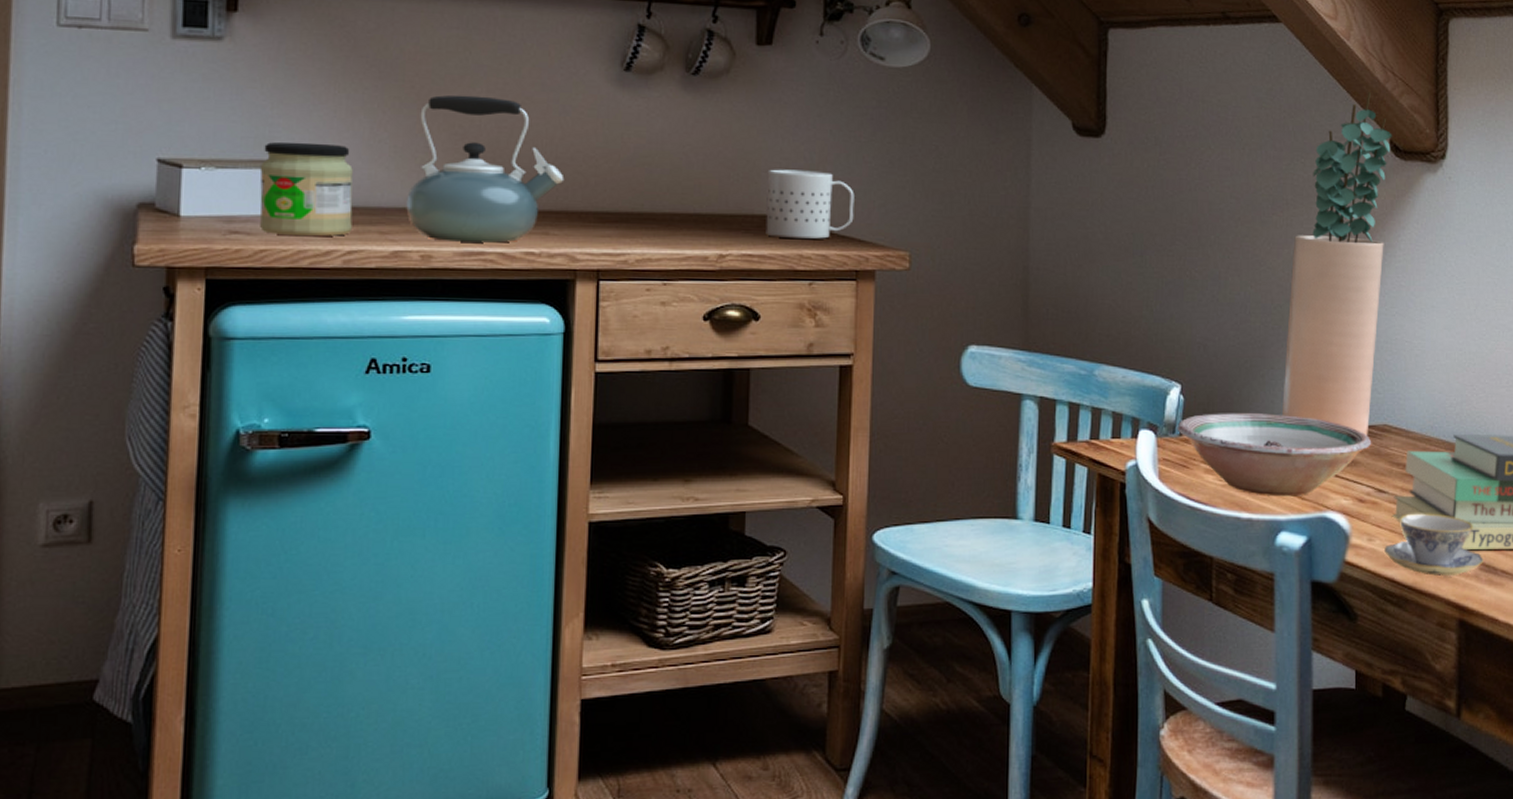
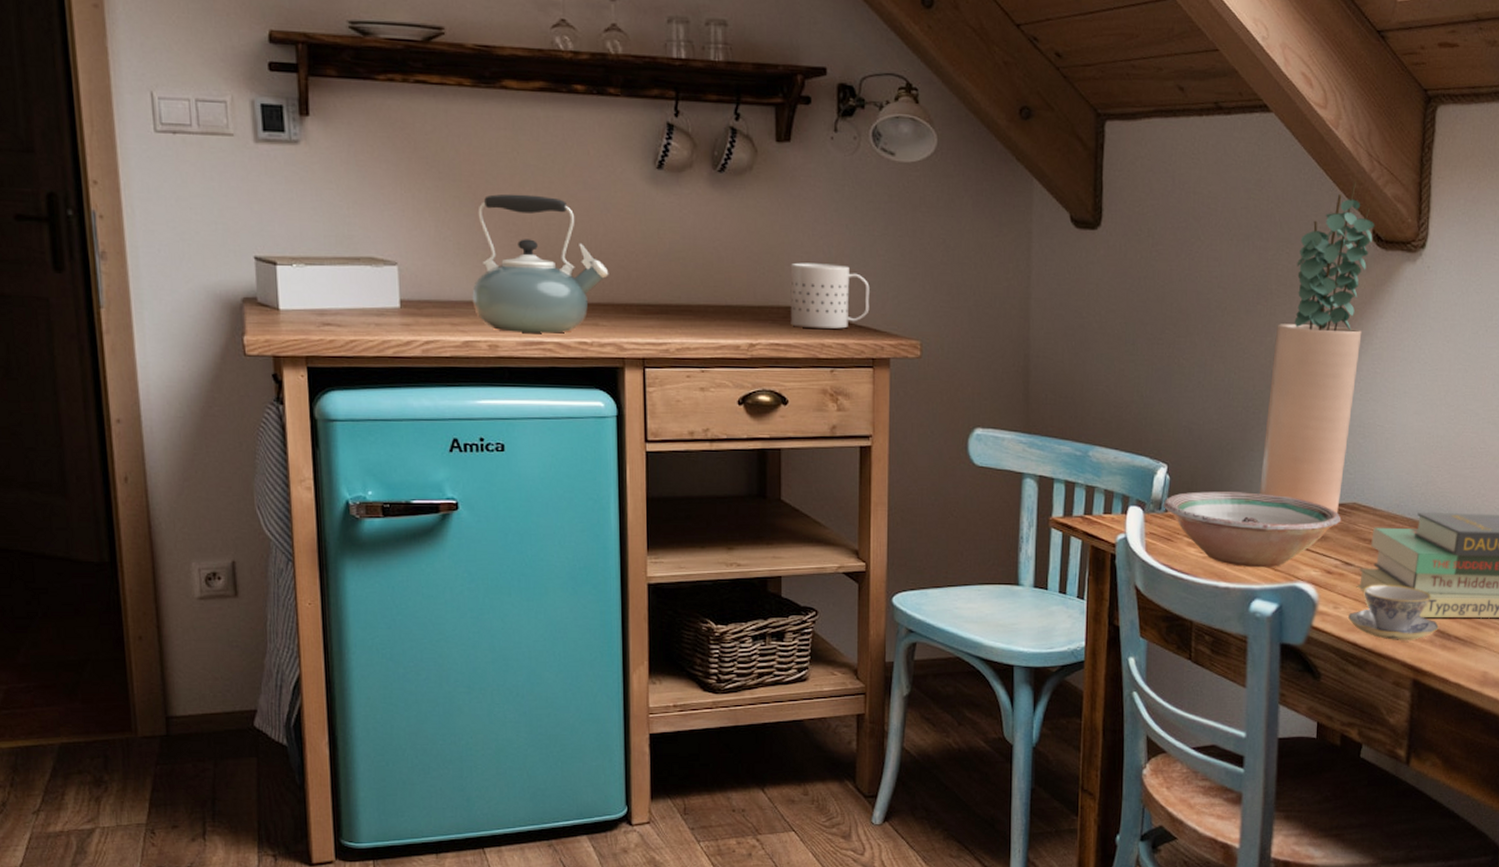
jar: present [259,141,353,237] -> none [343,240,427,328]

